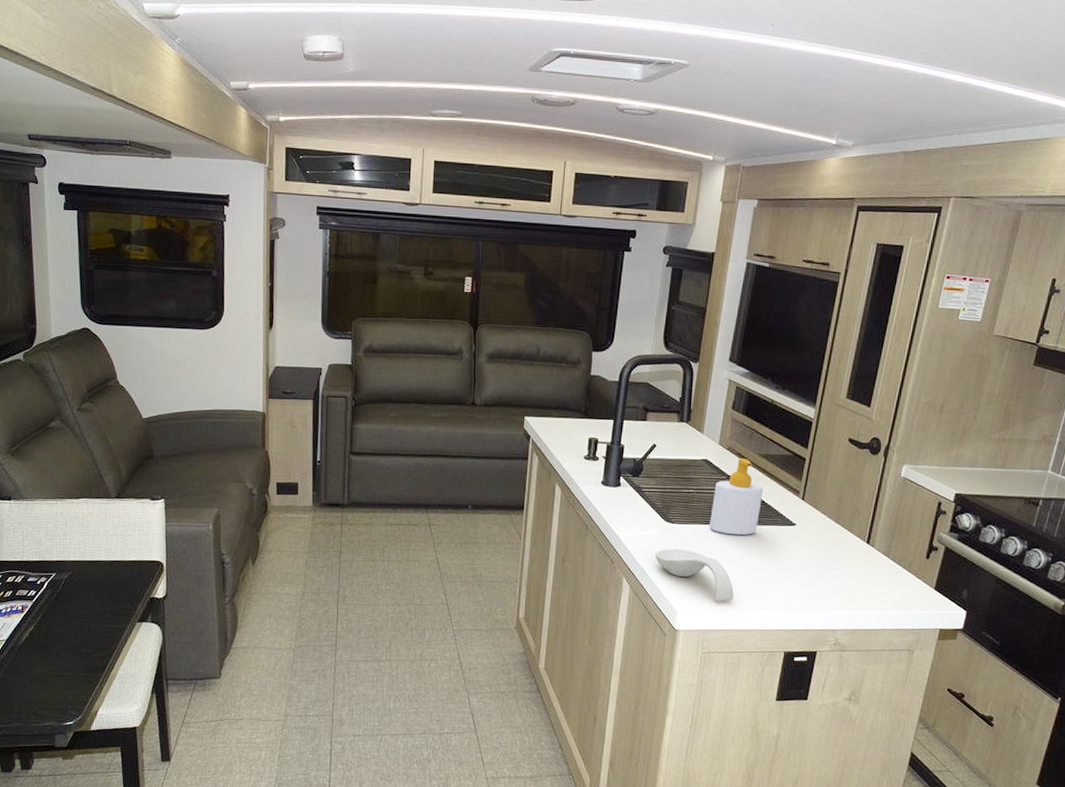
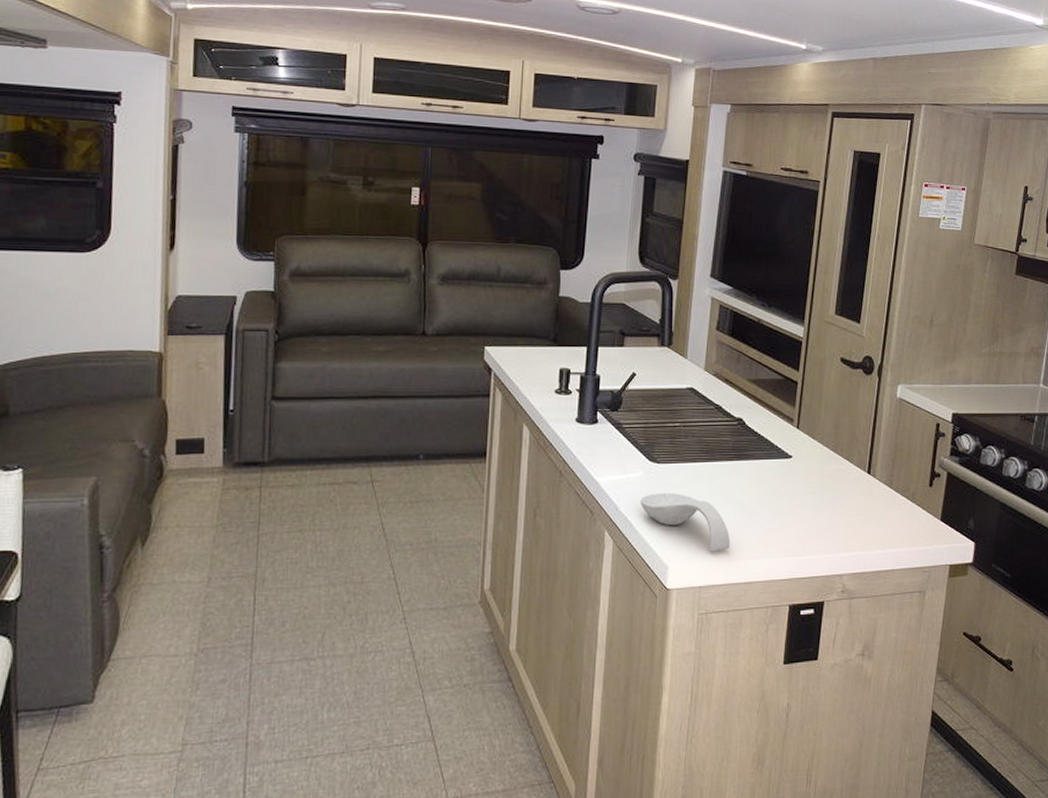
soap bottle: present [709,458,764,536] -> none [699,385,756,473]

